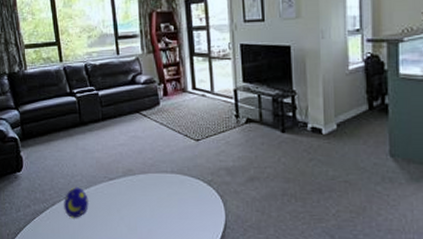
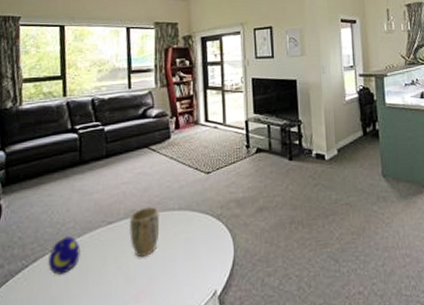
plant pot: none [128,168,155,211] -> present [130,207,160,257]

